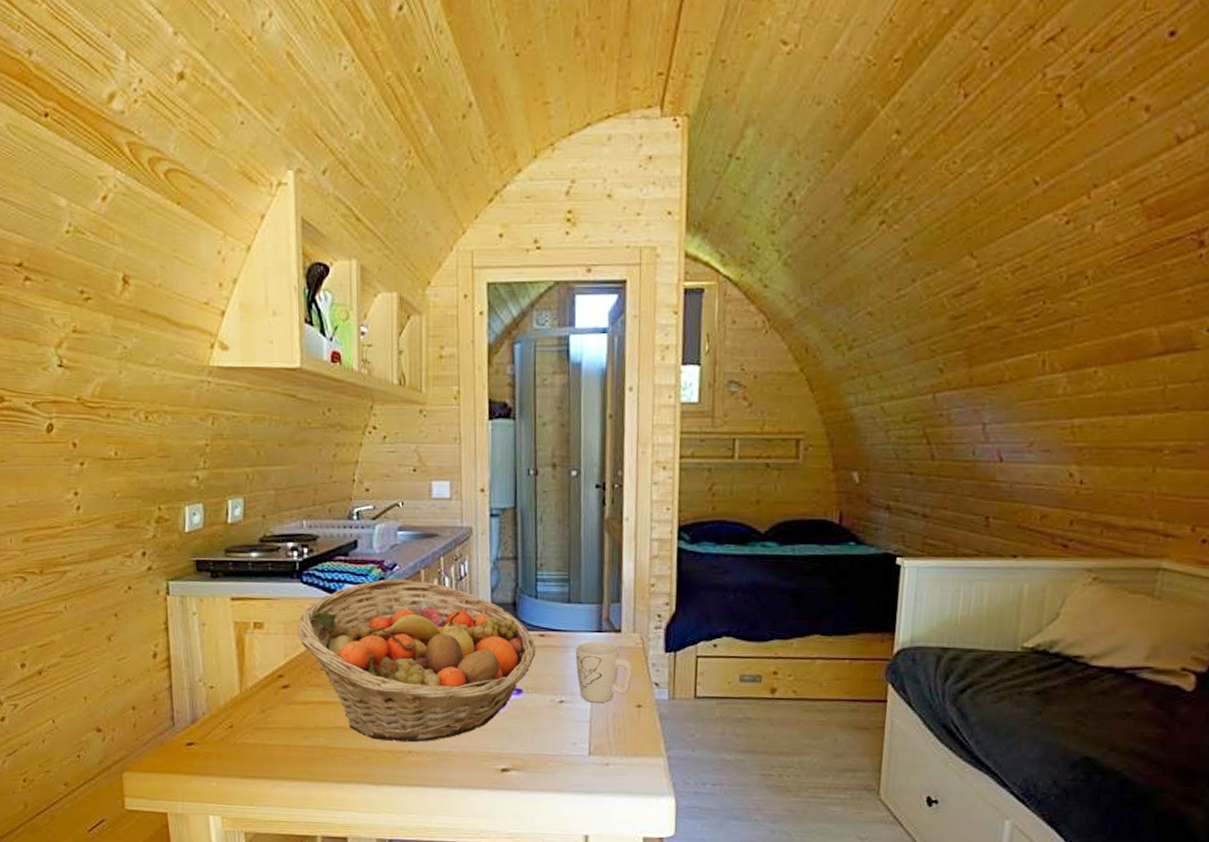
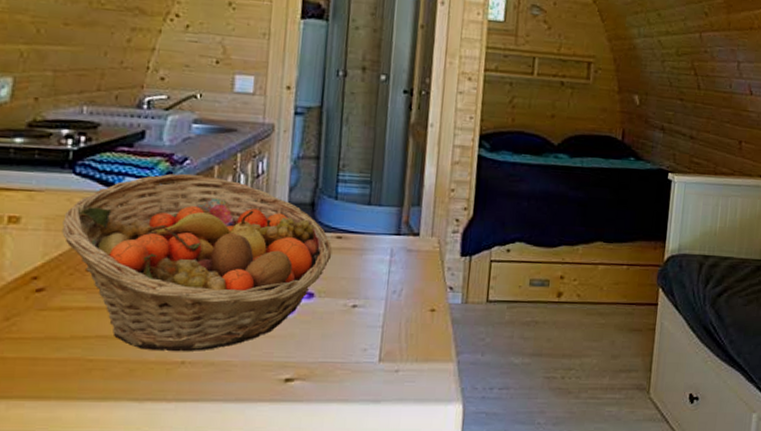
mug: present [575,641,633,703] -> none [372,244,429,308]

